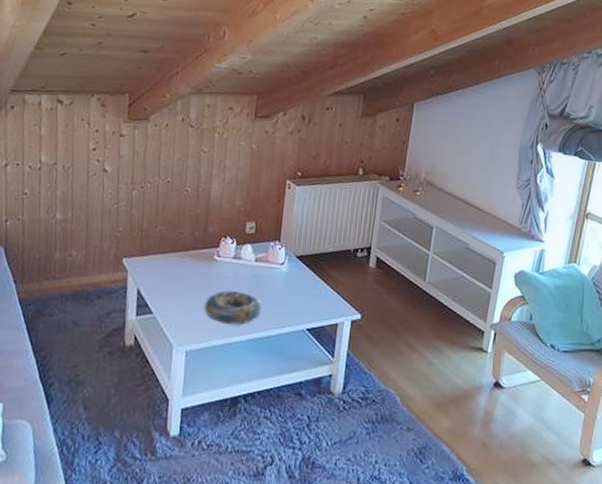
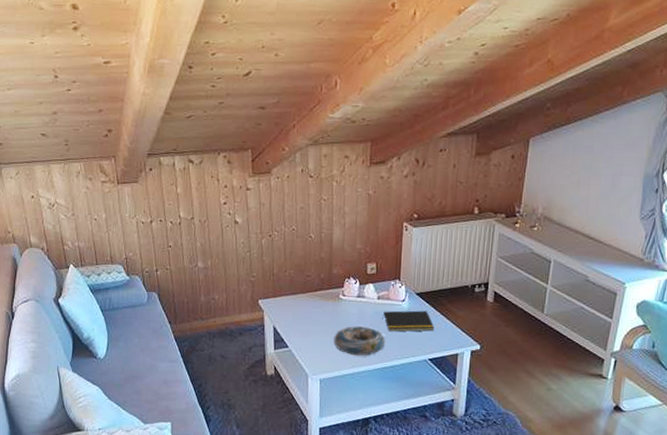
notepad: none [259,274,315,298] -> present [382,310,435,332]

